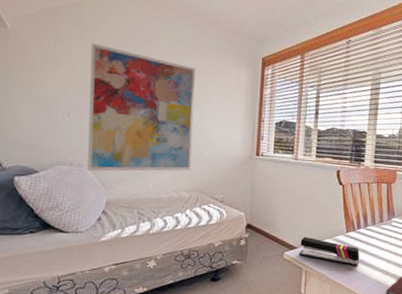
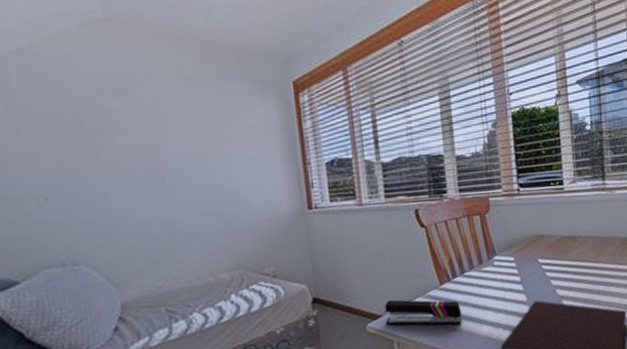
wall art: present [87,43,196,172] -> none [57,97,227,270]

